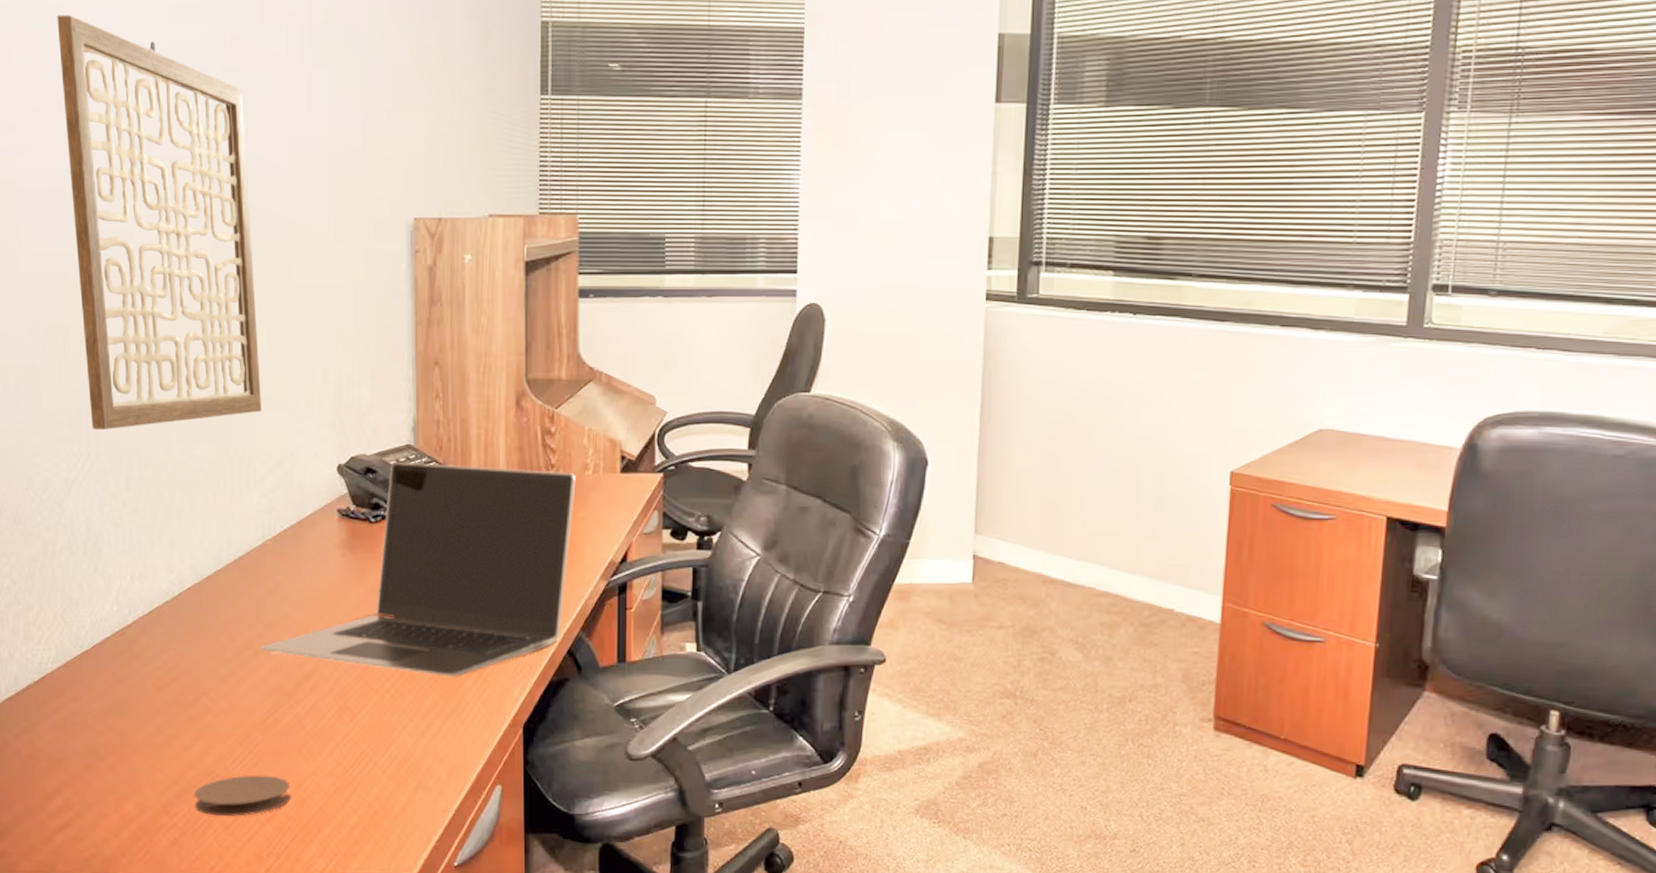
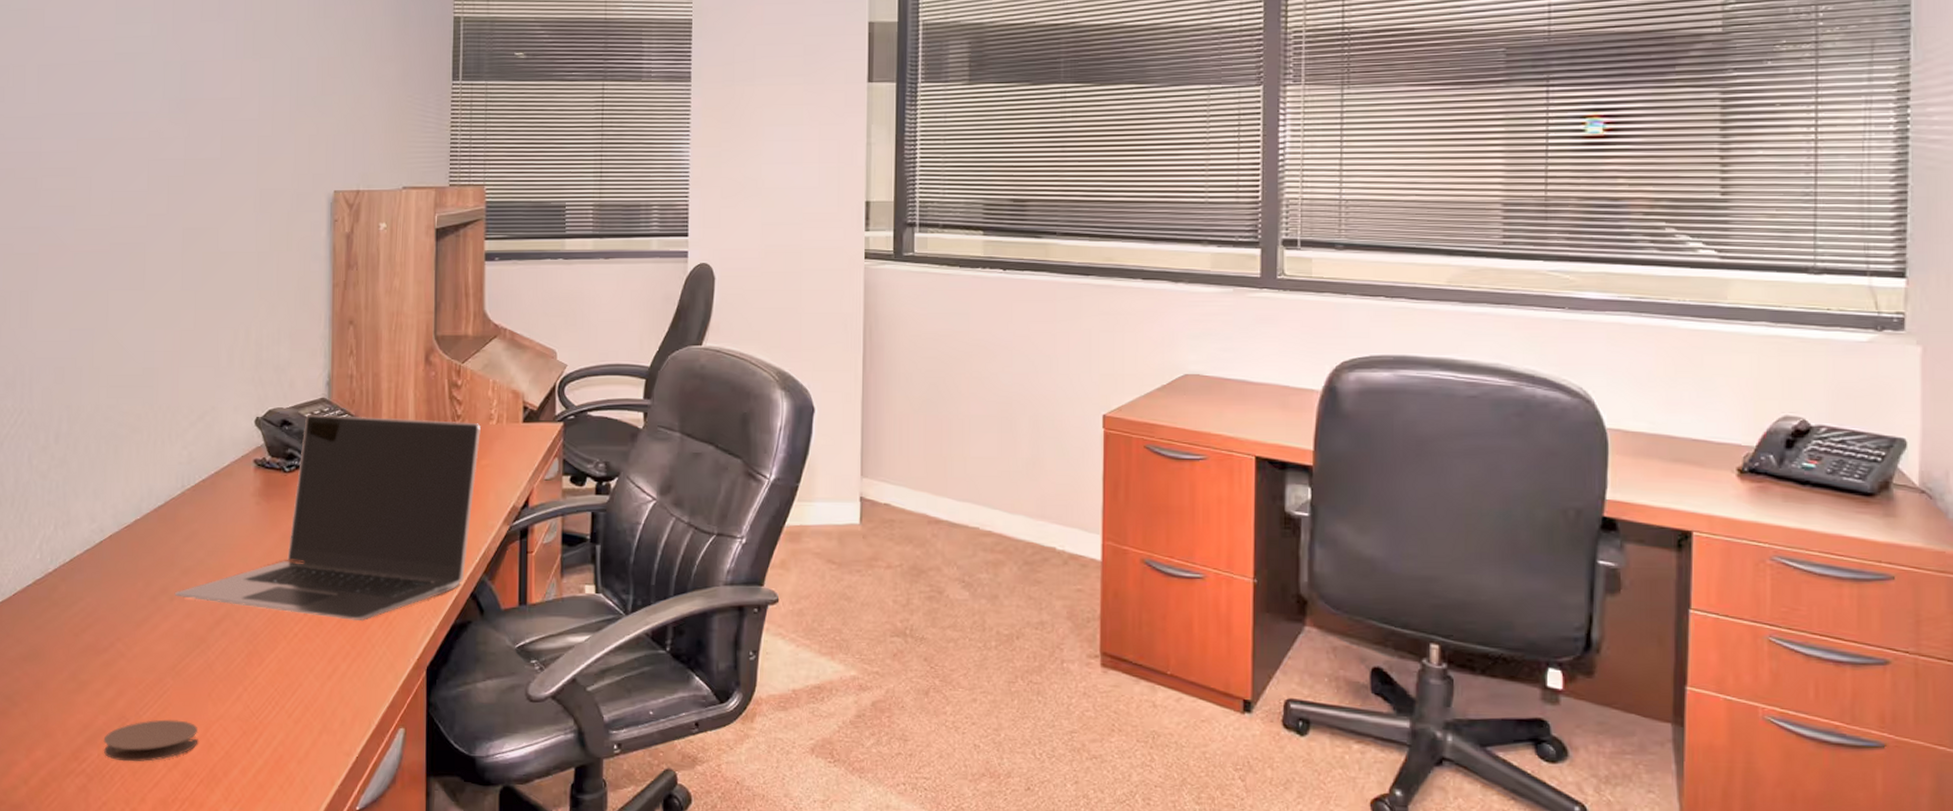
wall art: present [57,14,262,430] -> none [17,17,187,387]

